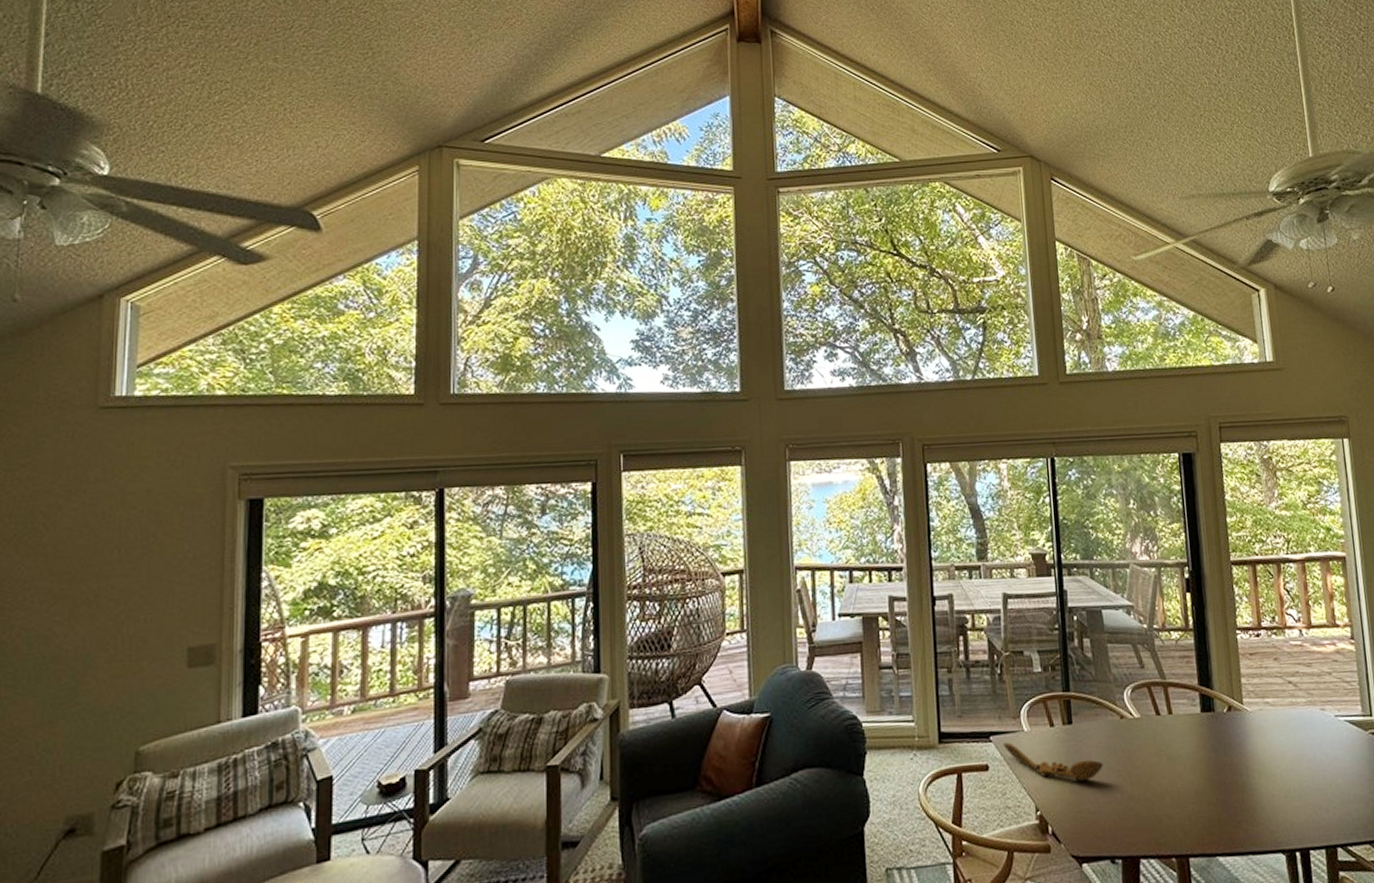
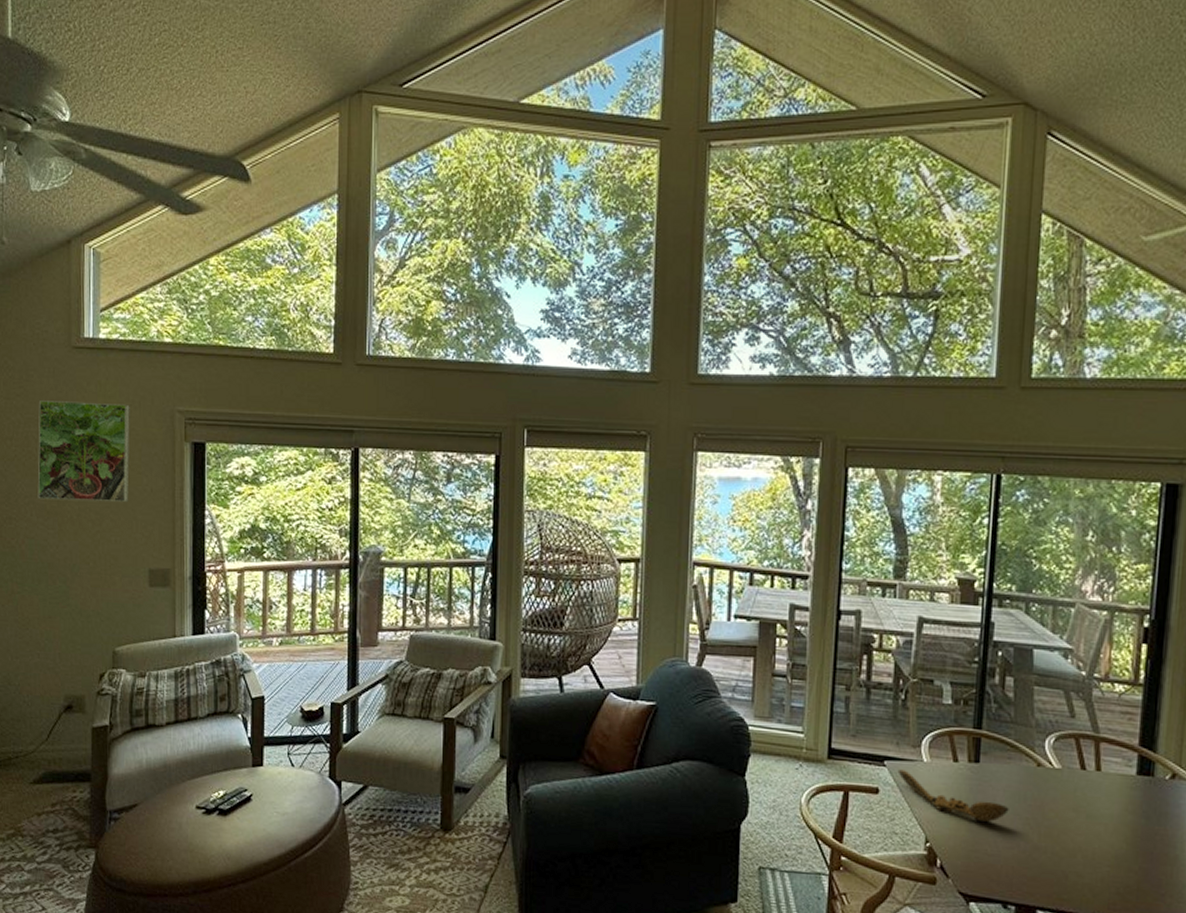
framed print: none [42,464,170,583] -> present [37,401,130,502]

